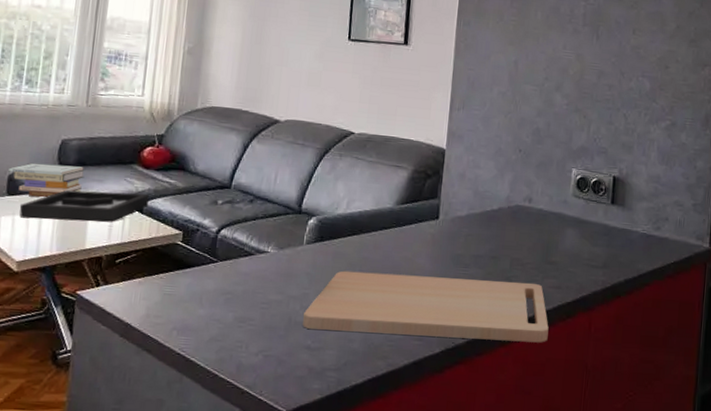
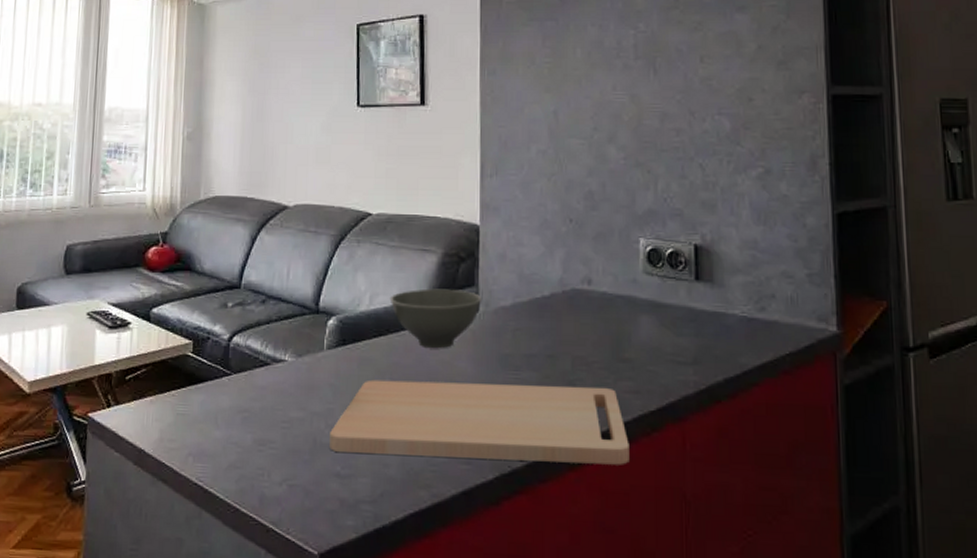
books: present [9,163,84,198] -> none [17,272,90,310]
decorative tray: present [19,189,150,222] -> none [29,300,157,334]
bowl: none [364,198,443,247] -> present [389,288,483,348]

